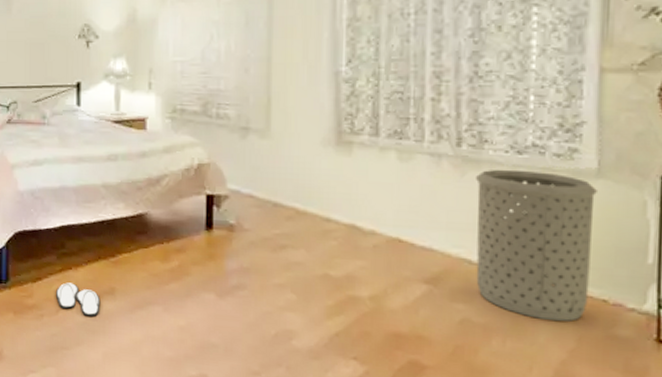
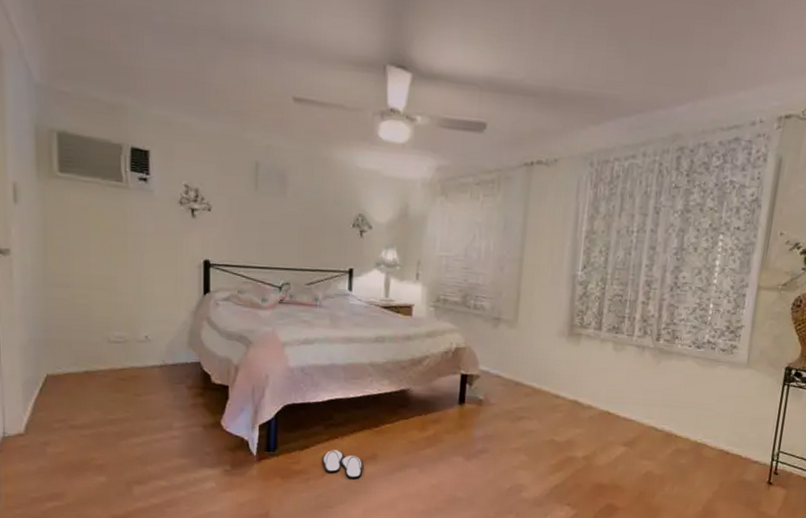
laundry basket: present [475,169,597,322] -> none [659,359,745,472]

